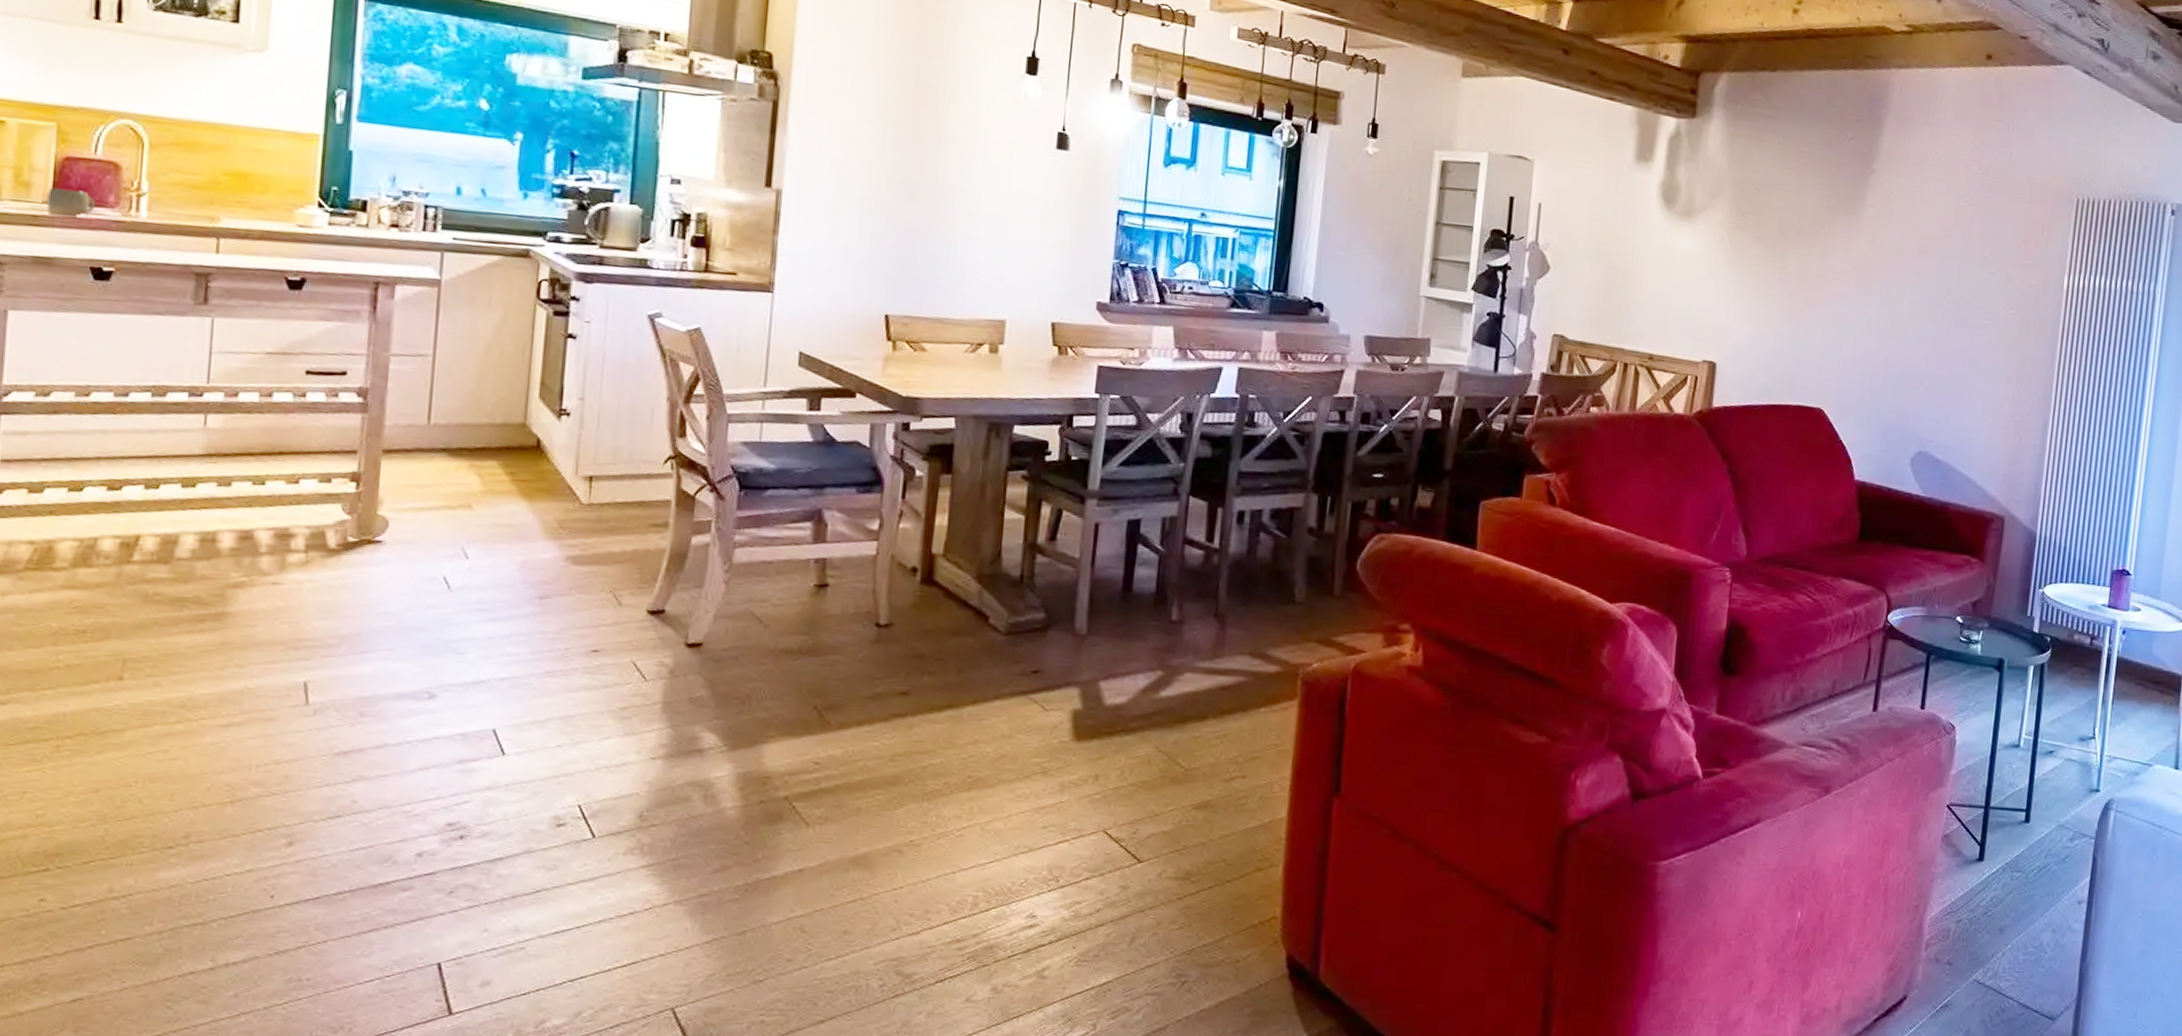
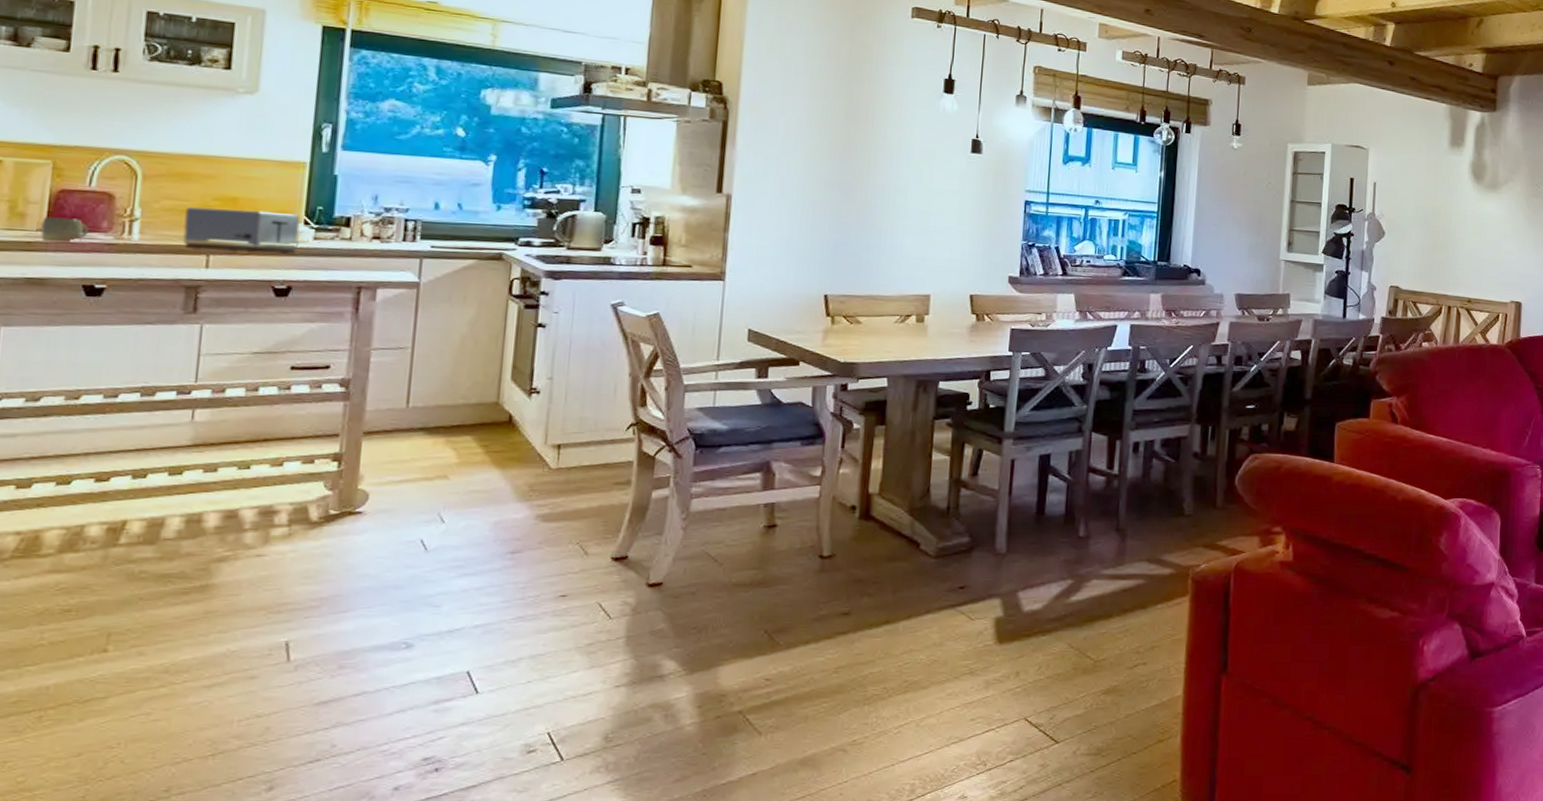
toaster: none [192,182,314,241] -> present [183,207,301,254]

